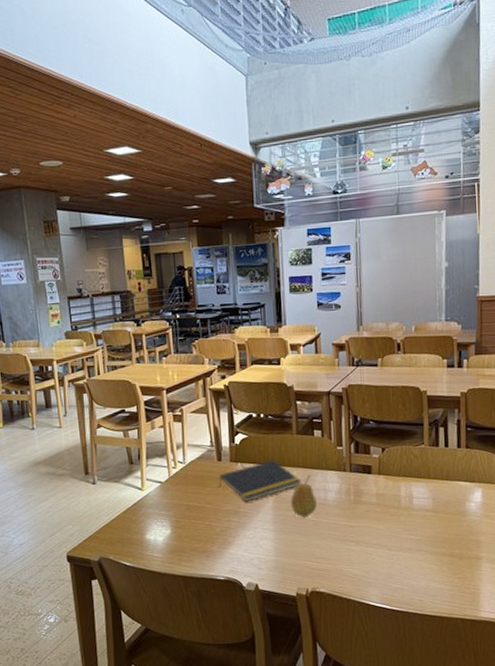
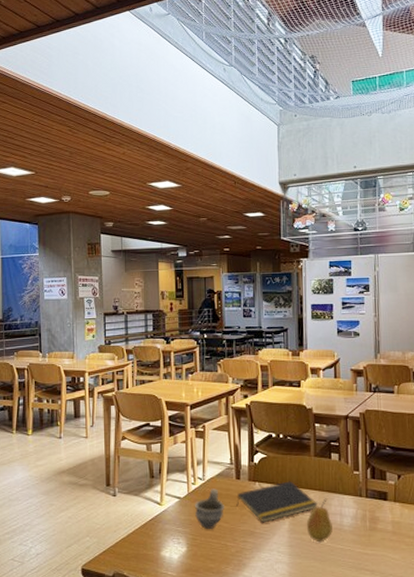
cup: none [177,471,207,511] -> present [195,488,224,529]

